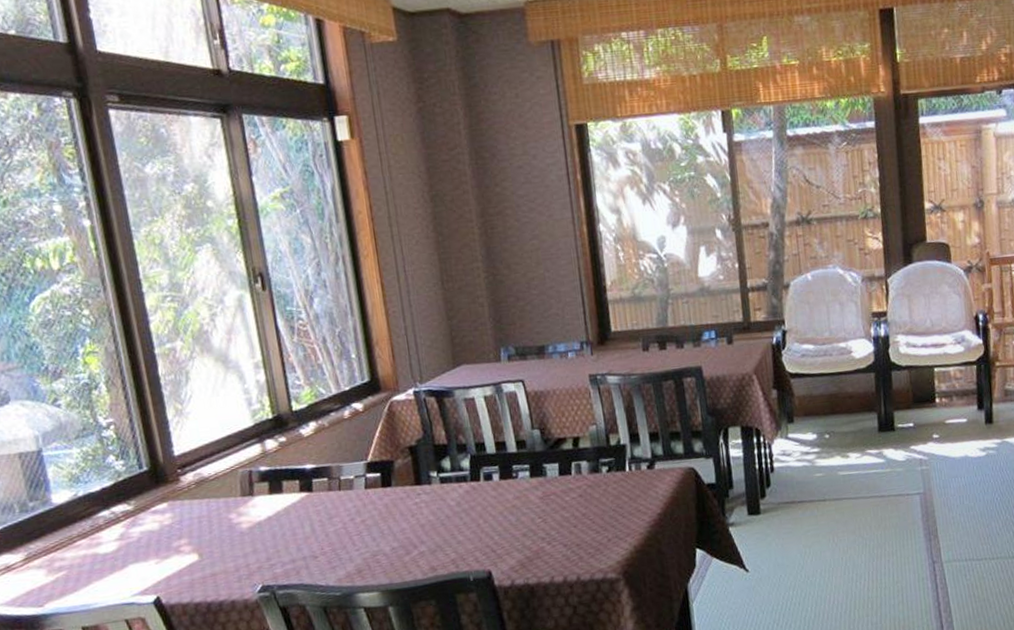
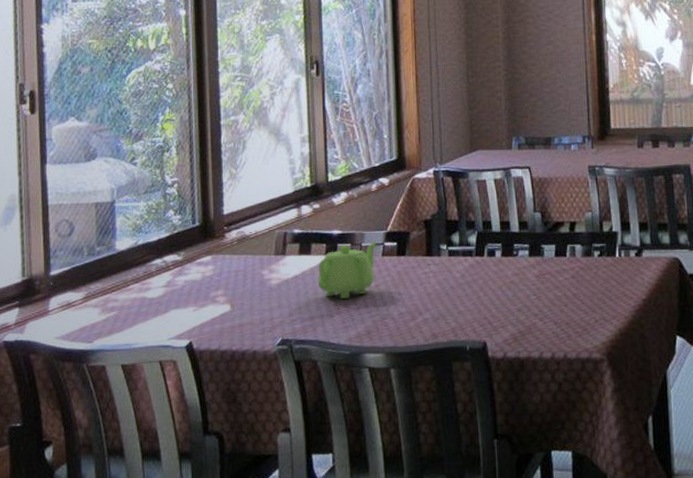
teapot: none [293,474,360,538] -> present [317,242,377,299]

